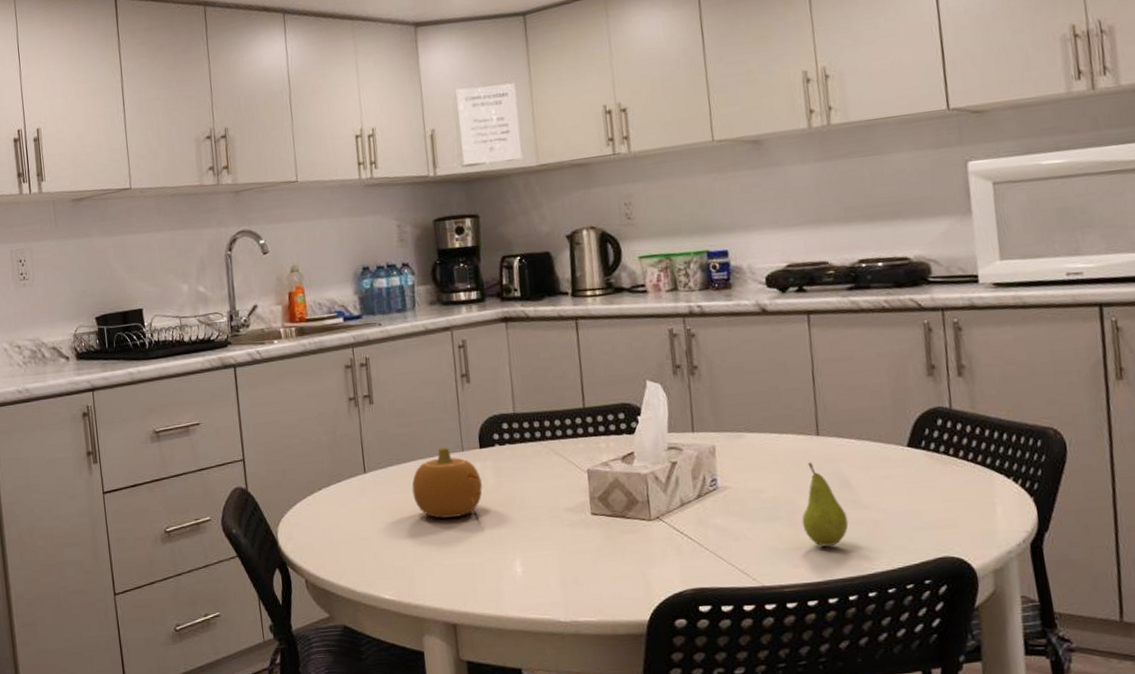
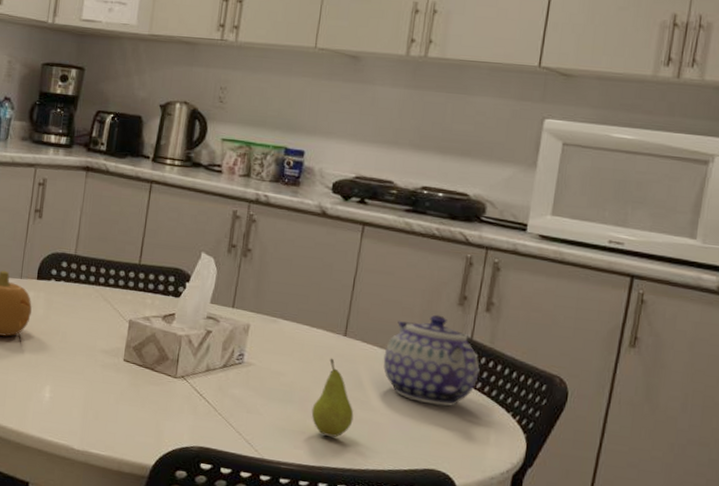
teapot: none [863,390,968,488] -> present [383,314,480,406]

